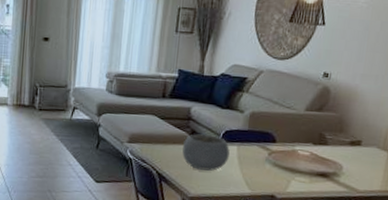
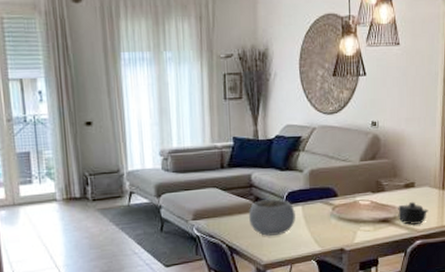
teapot: none [338,159,373,185] -> present [398,201,429,225]

